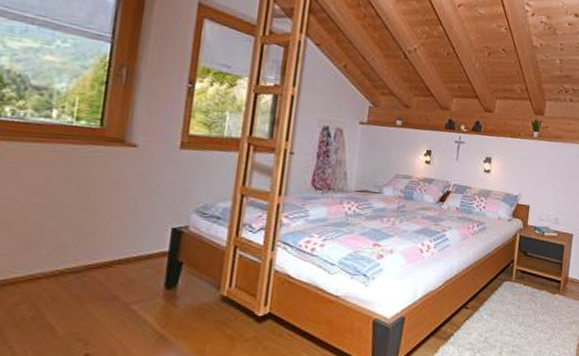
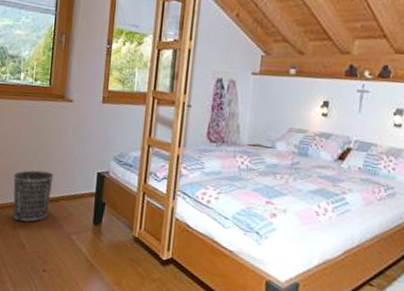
wastebasket: none [34,231,105,298] -> present [13,170,54,223]

